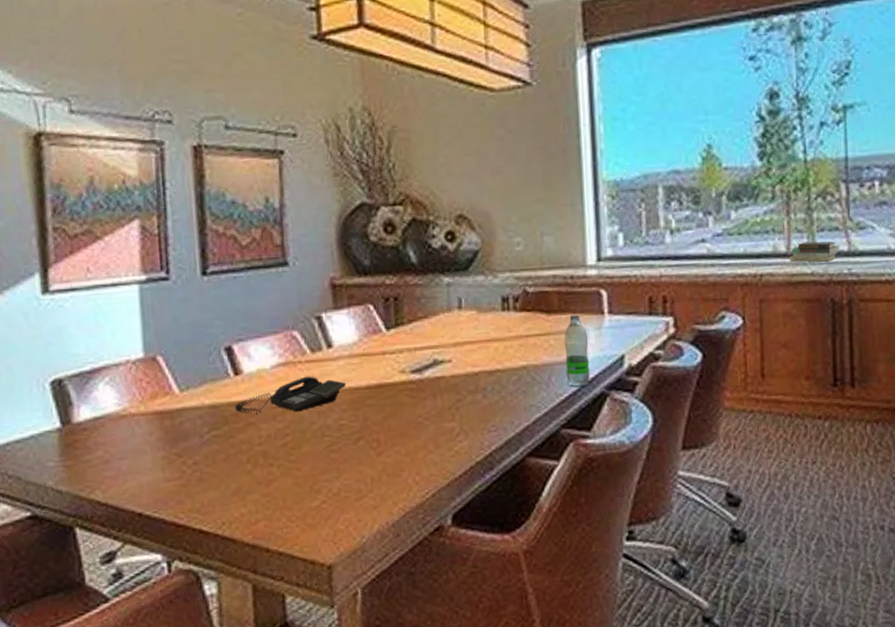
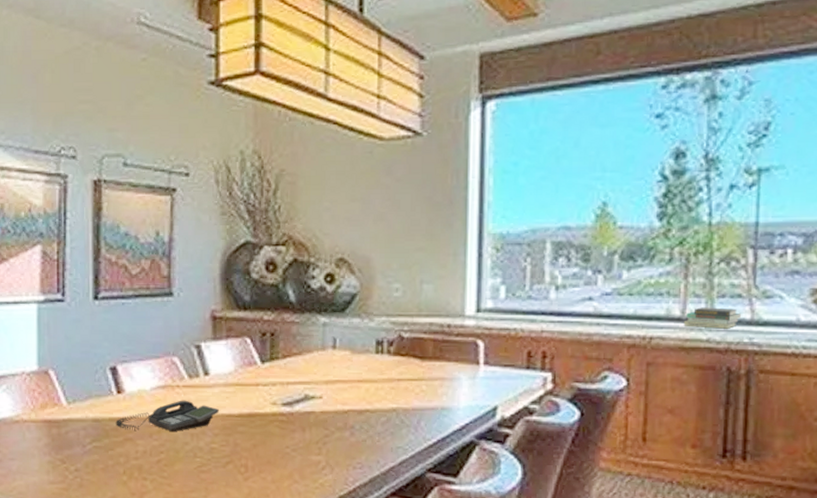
bottle: present [564,314,590,387] -> none [435,363,461,434]

